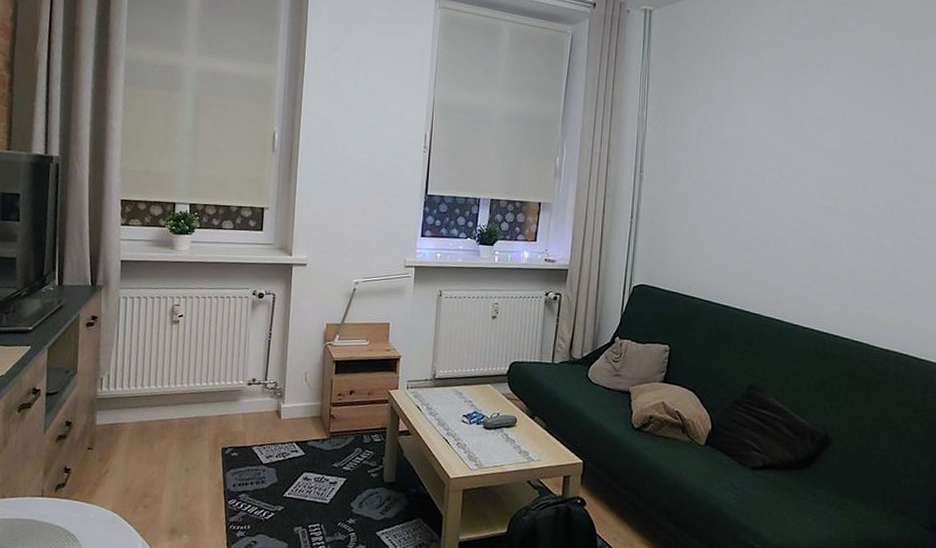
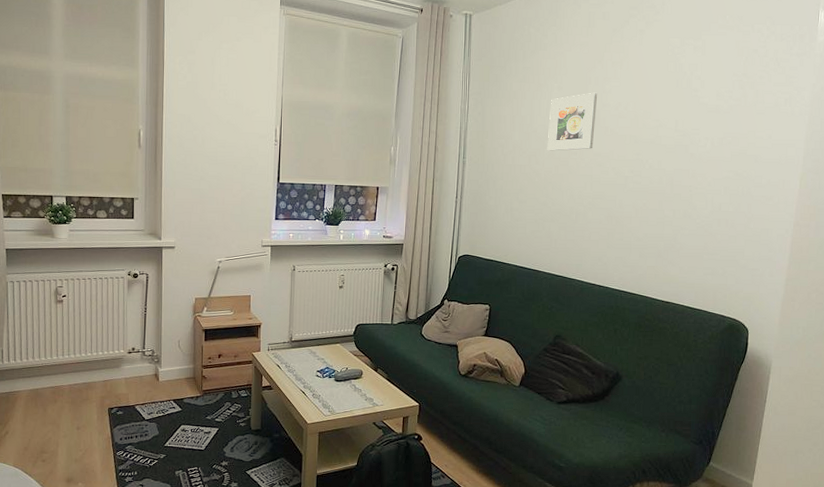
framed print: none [739,99,800,166] -> present [547,92,598,151]

